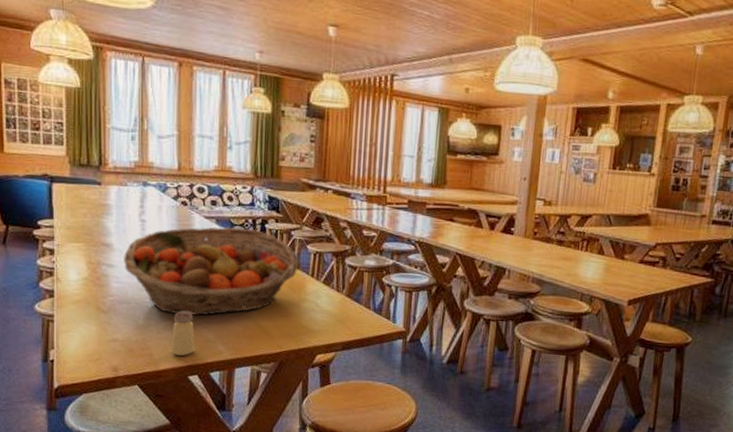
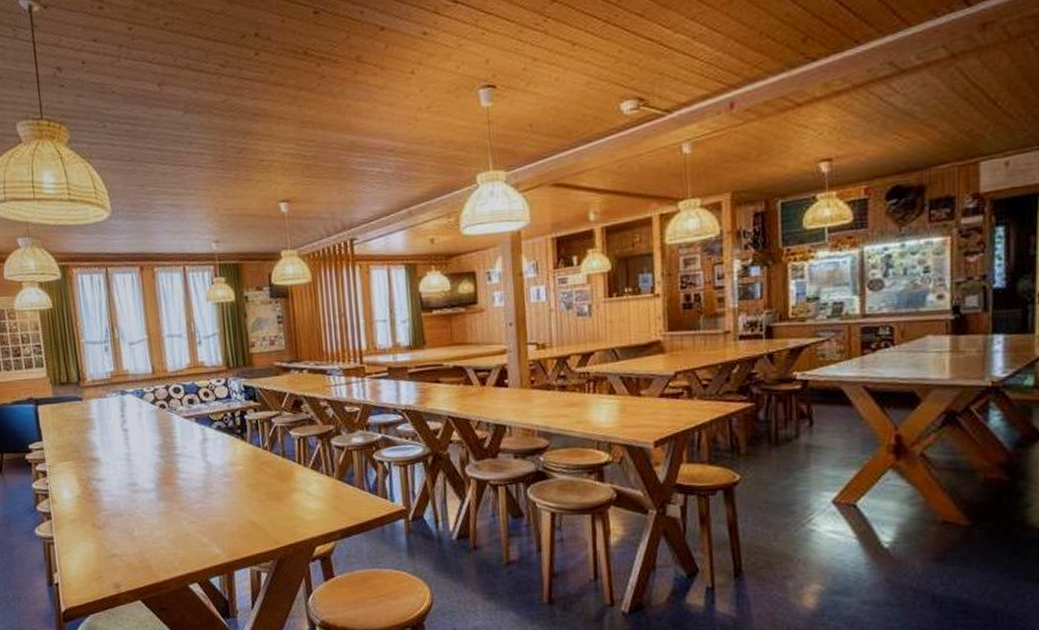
fruit basket: present [124,227,299,316] -> none [111,423,284,521]
saltshaker: present [171,311,196,356] -> none [167,516,192,564]

